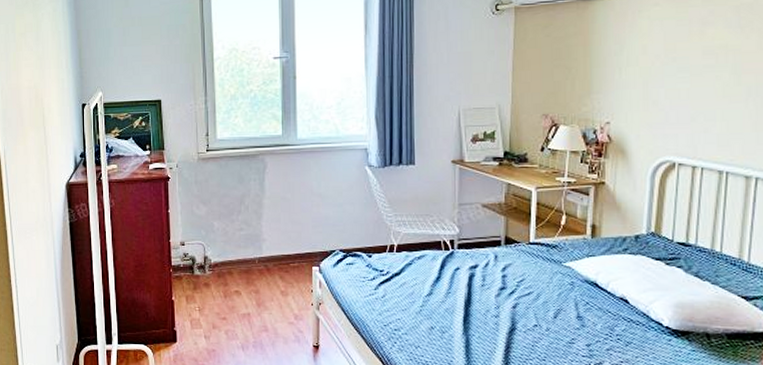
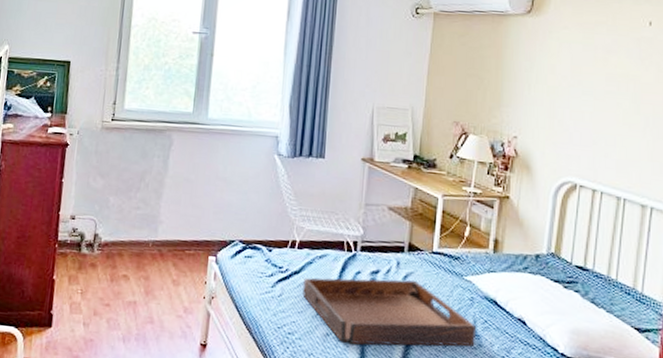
serving tray: none [404,270,578,335] -> present [302,277,476,347]

